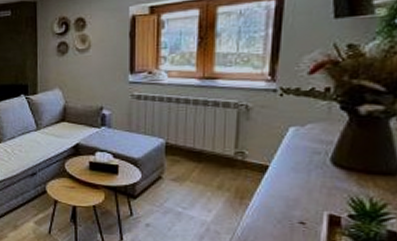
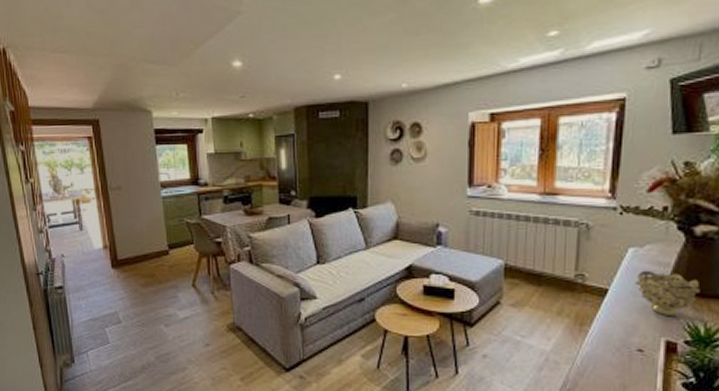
decorative bowl: none [297,148,366,192] -> present [635,270,701,317]

